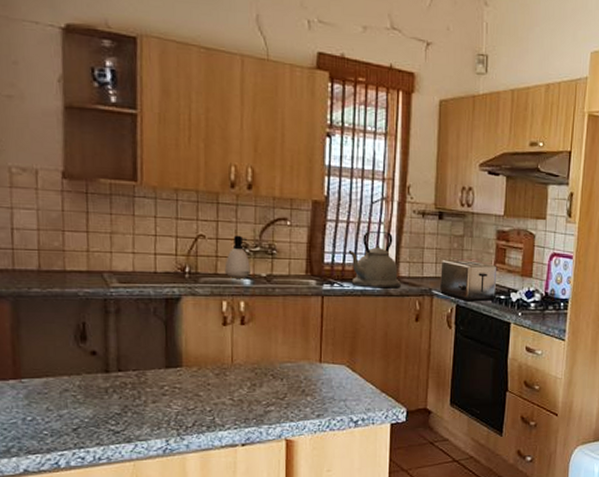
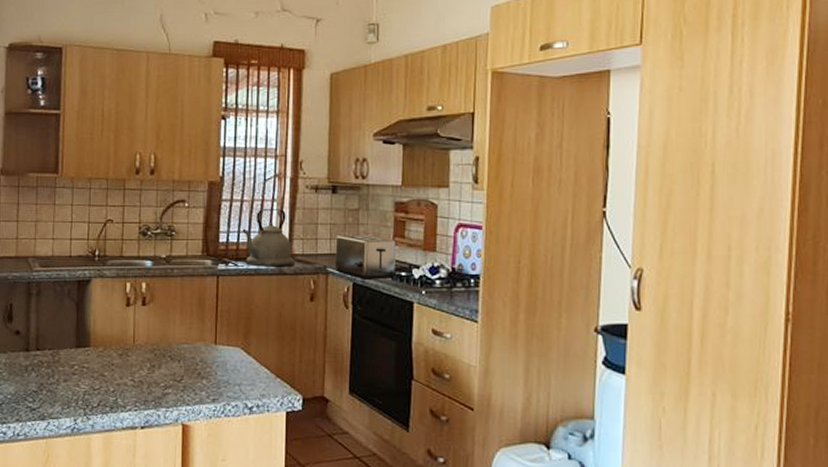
soap dispenser: present [224,235,250,278] -> none [129,218,152,260]

